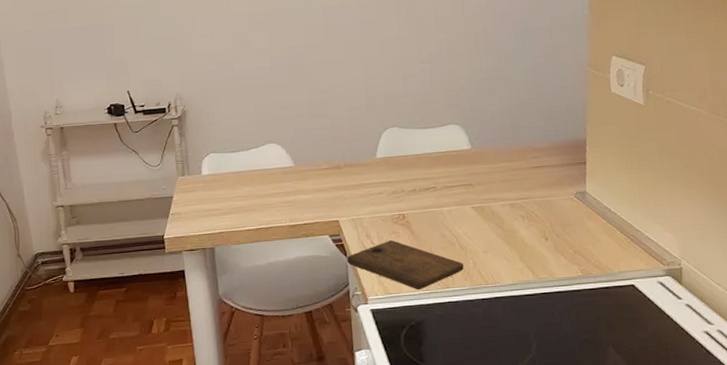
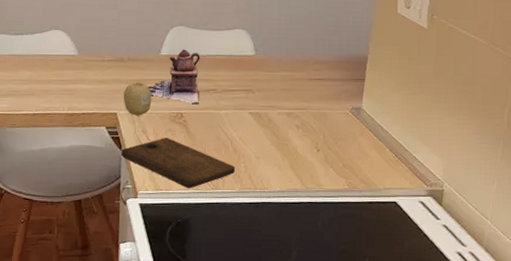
fruit: none [343,187,373,221] -> present [123,82,152,116]
teapot: none [367,150,421,204] -> present [148,49,200,105]

